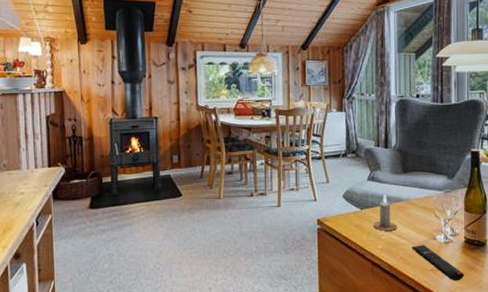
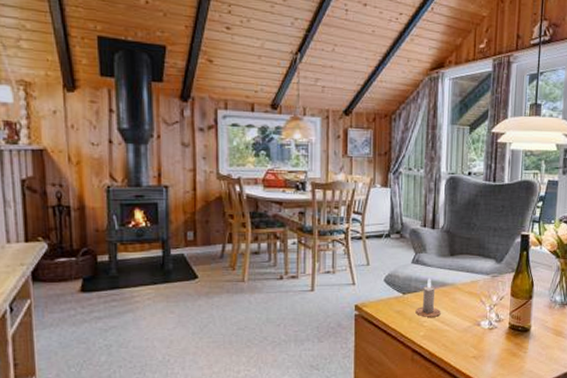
remote control: present [412,245,464,281] -> none [455,331,507,368]

